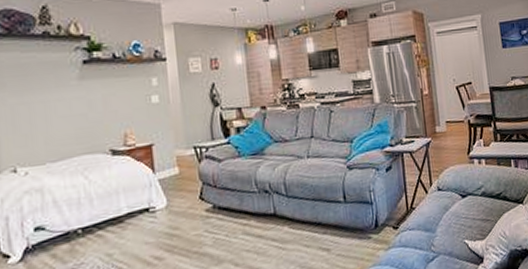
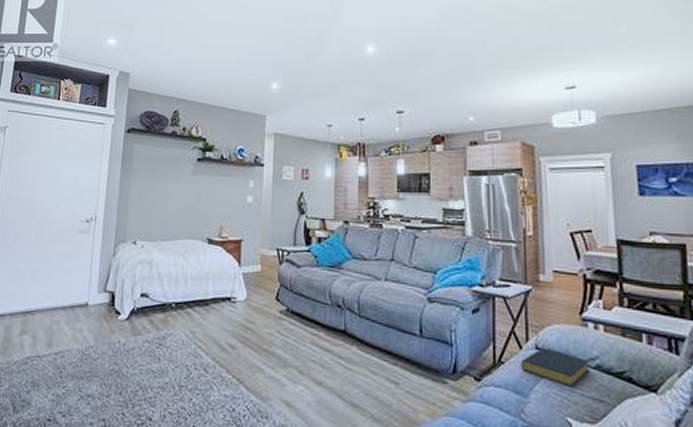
hardback book: none [428,187,479,216] -> present [521,347,591,388]

